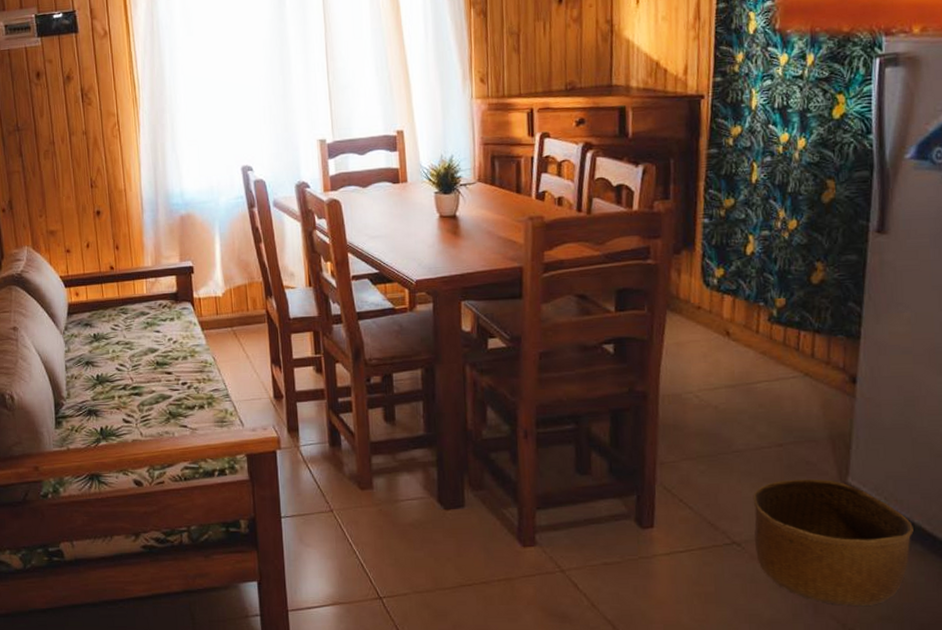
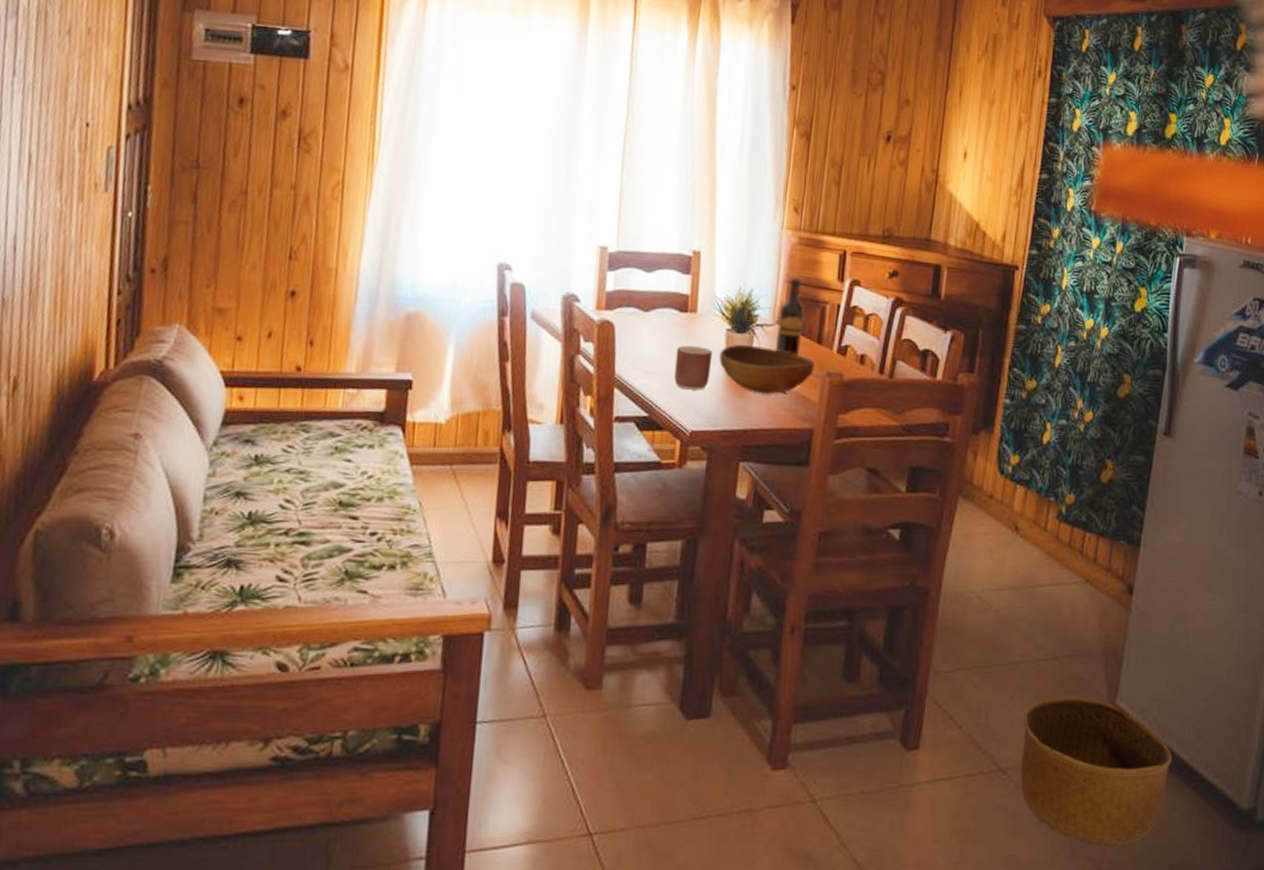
mug: none [394,210,426,247] -> present [674,345,713,391]
bowl: none [432,202,517,242] -> present [719,344,815,394]
wine bottle: none [478,139,503,207] -> present [775,278,804,356]

